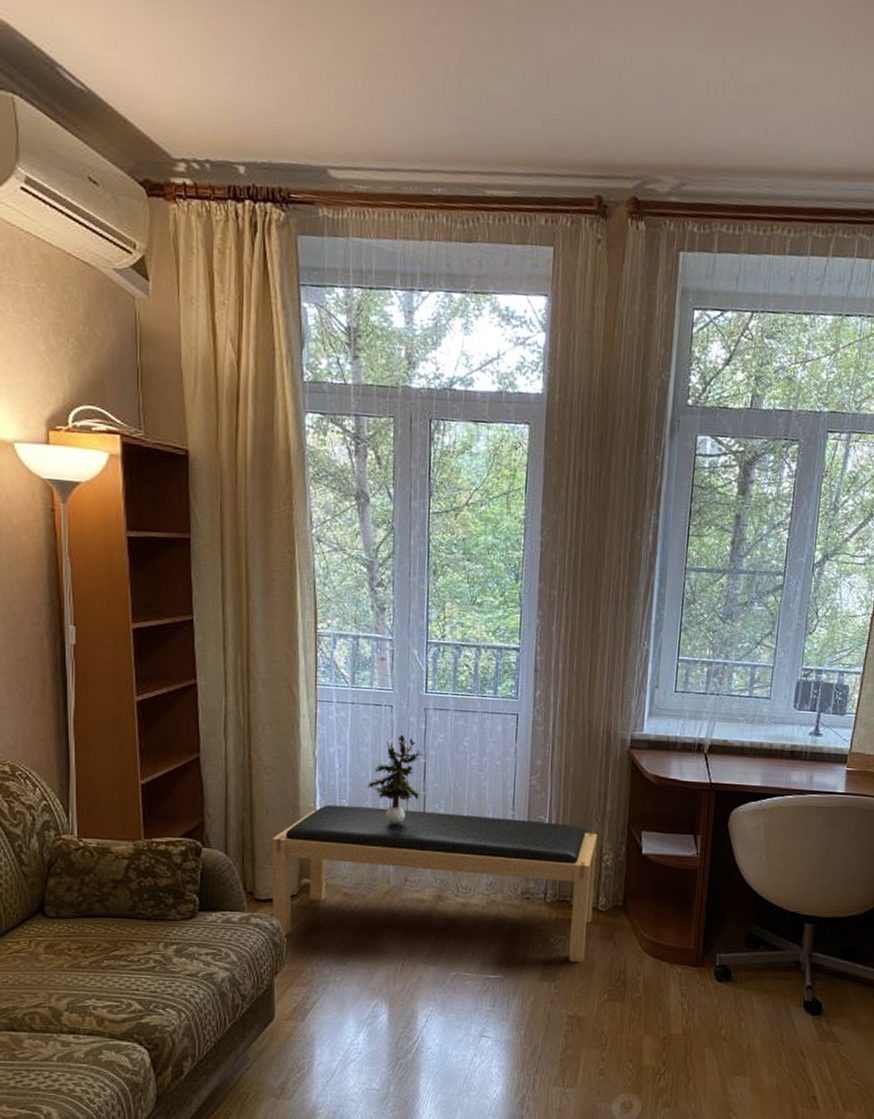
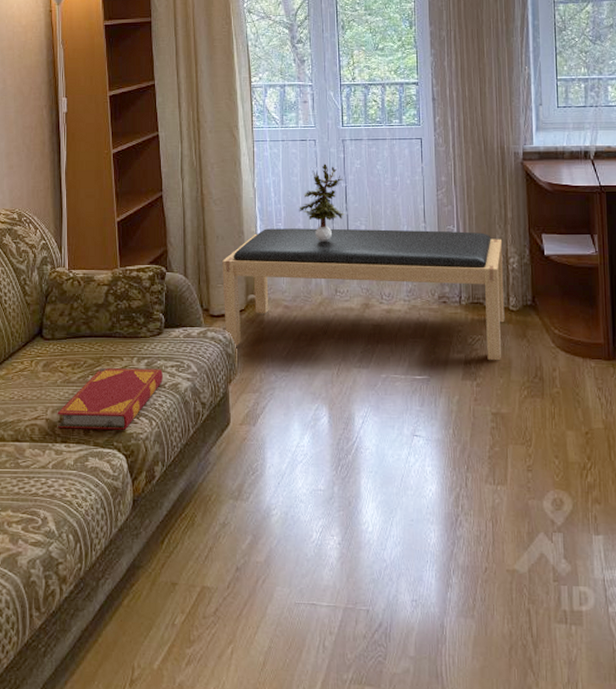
hardback book: none [63,953,195,1022] -> present [57,368,163,430]

